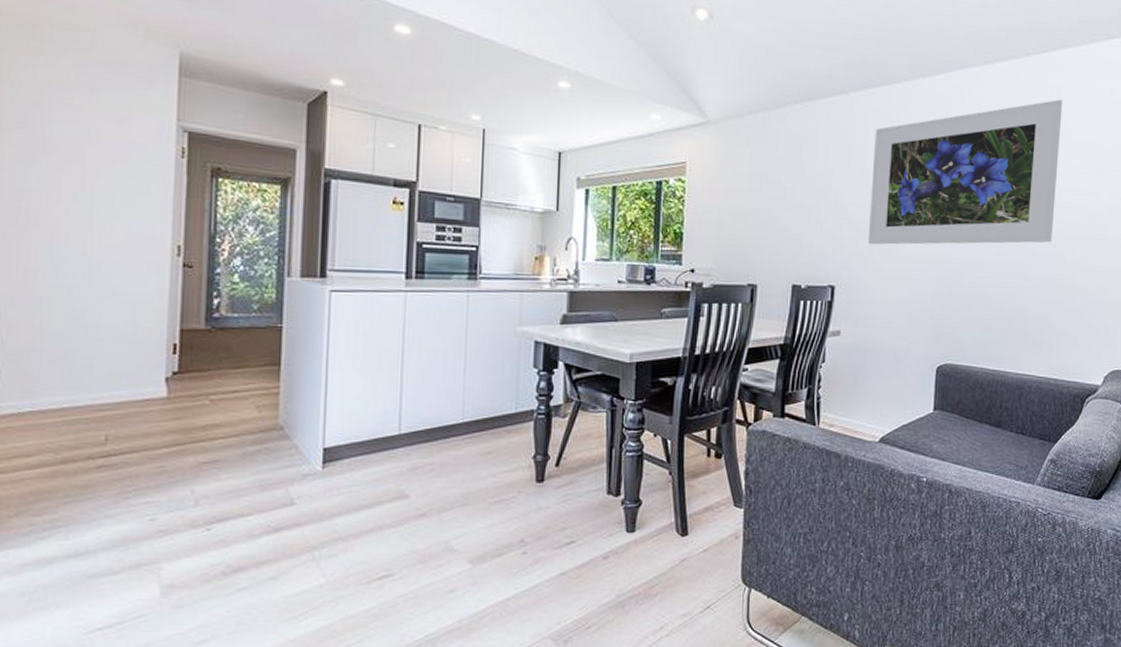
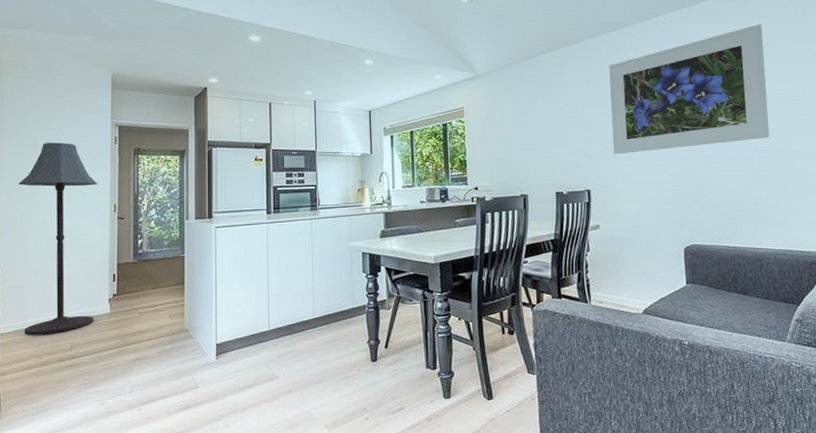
floor lamp: none [23,144,153,423] -> present [17,142,98,336]

